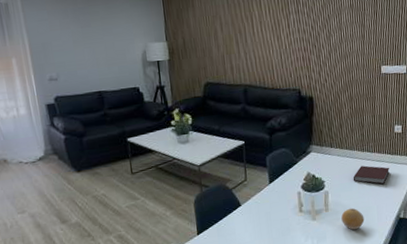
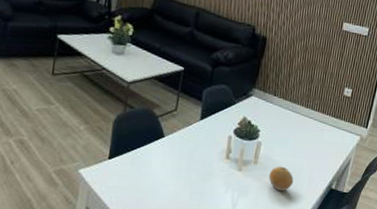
notebook: present [353,165,390,184] -> none [290,123,331,147]

